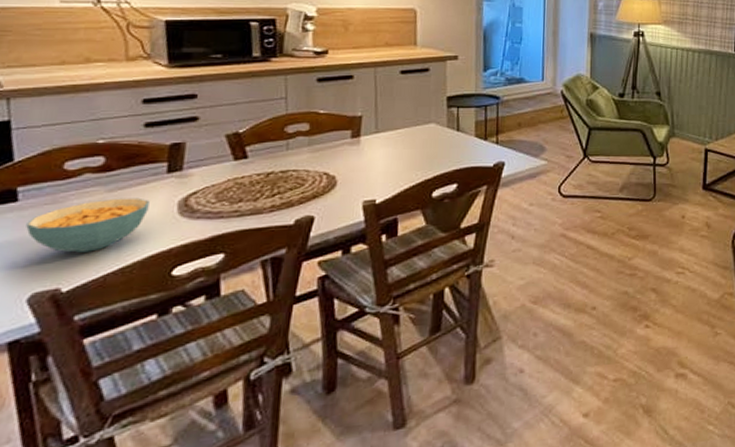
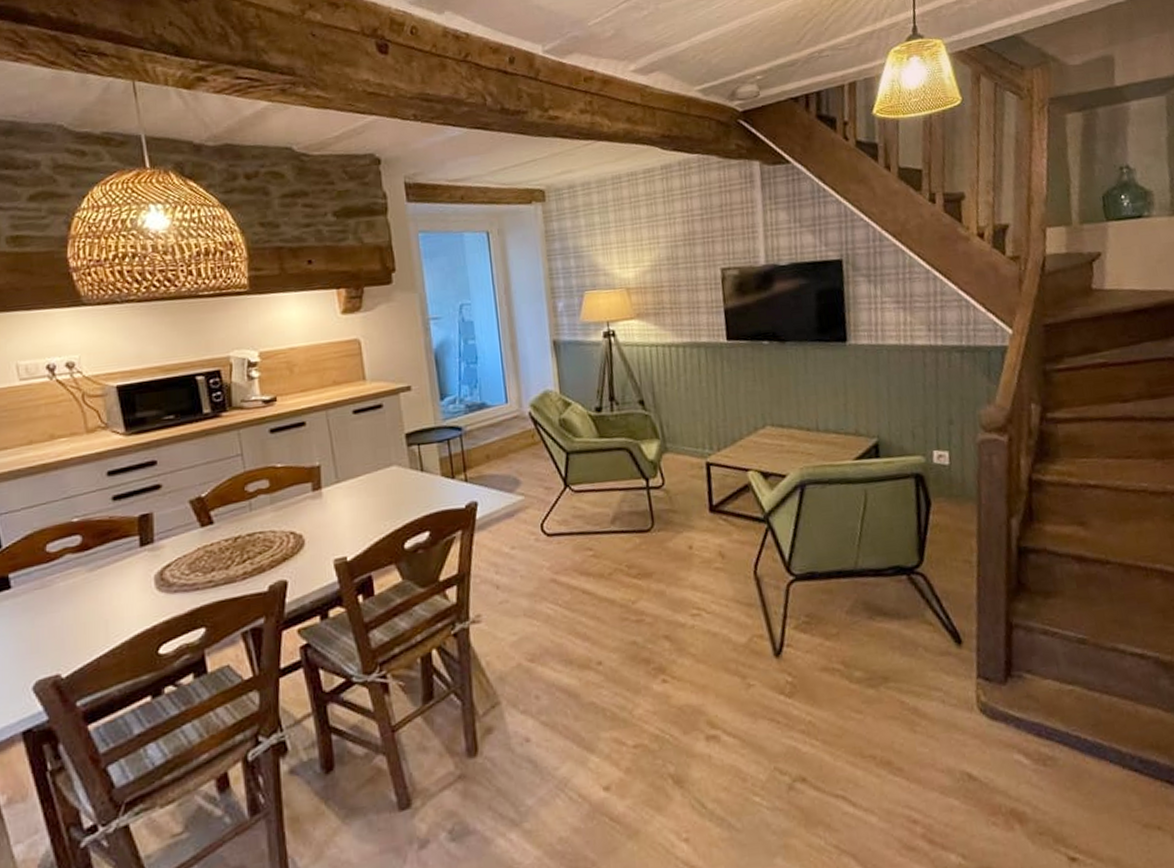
cereal bowl: present [26,197,150,253] -> none [22,575,128,637]

